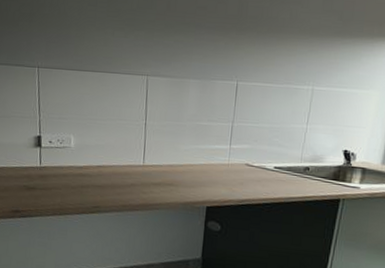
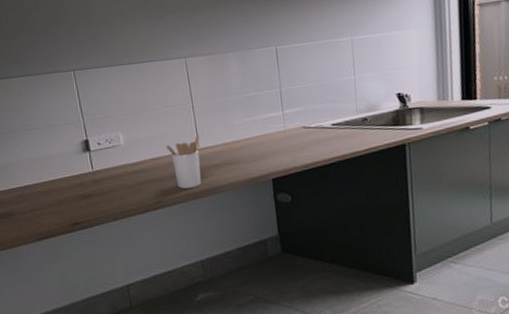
utensil holder: none [112,151,146,200] -> present [165,134,202,189]

